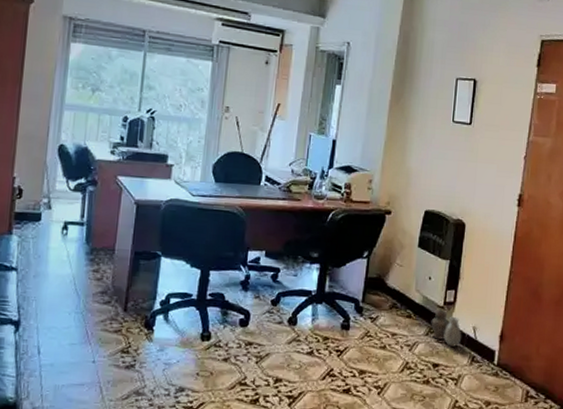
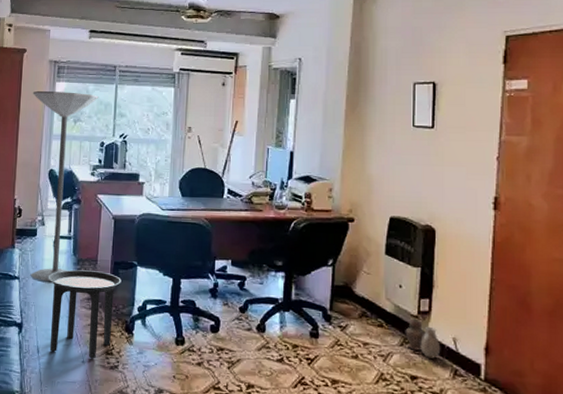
floor lamp: none [31,50,124,274] -> present [30,90,99,282]
side table: none [53,260,142,359] -> present [49,269,121,359]

